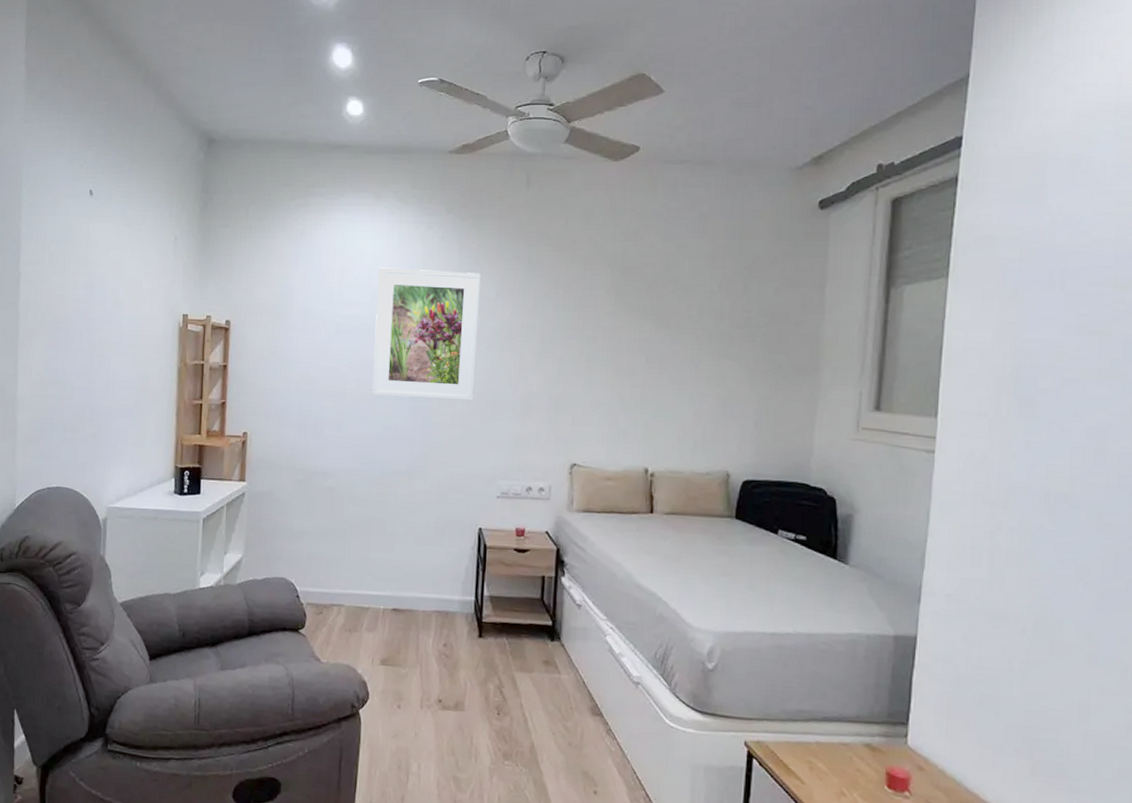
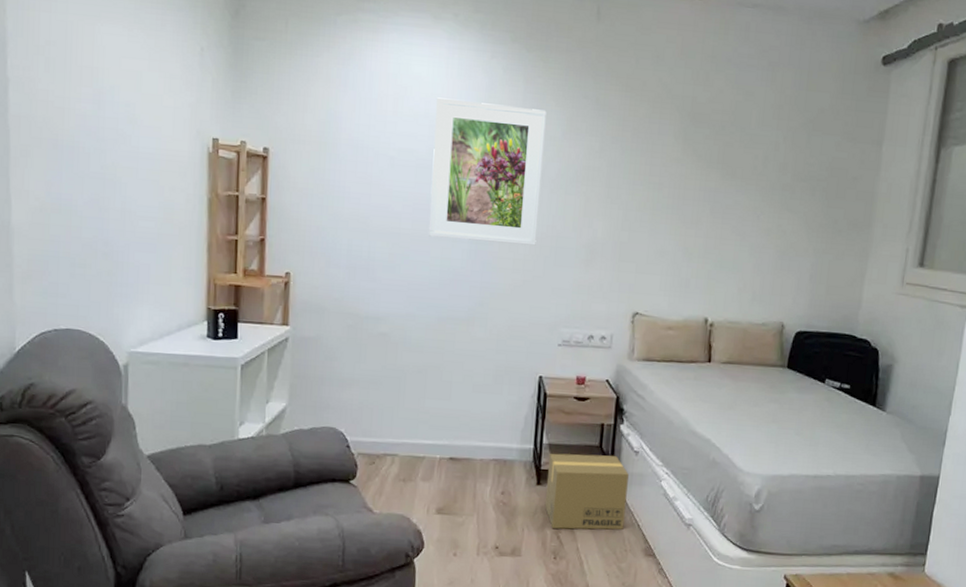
cardboard box: none [487,605,572,686] -> present [544,453,629,530]

